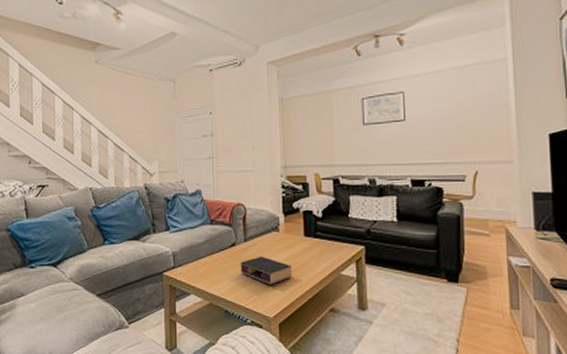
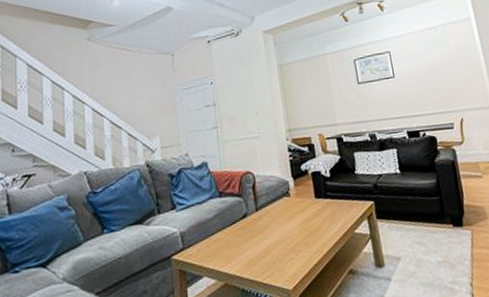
book: present [240,256,292,285] -> none [253,224,307,254]

